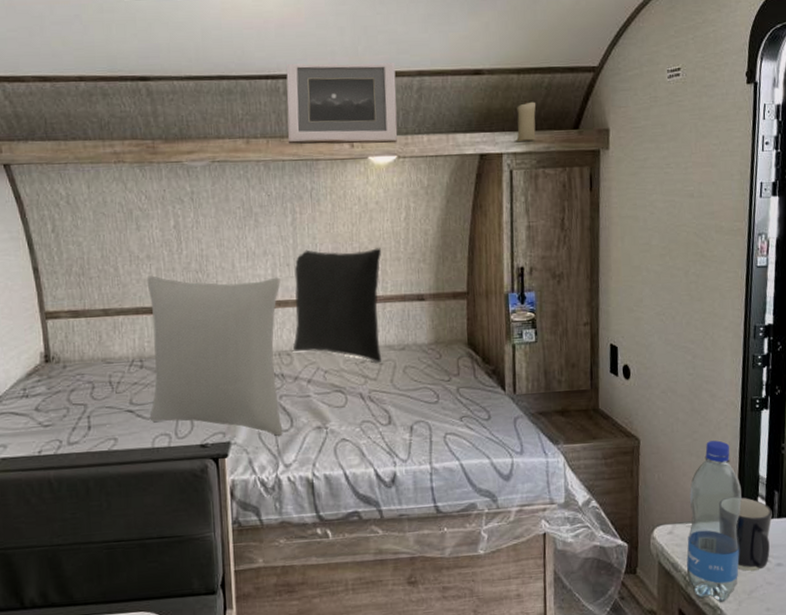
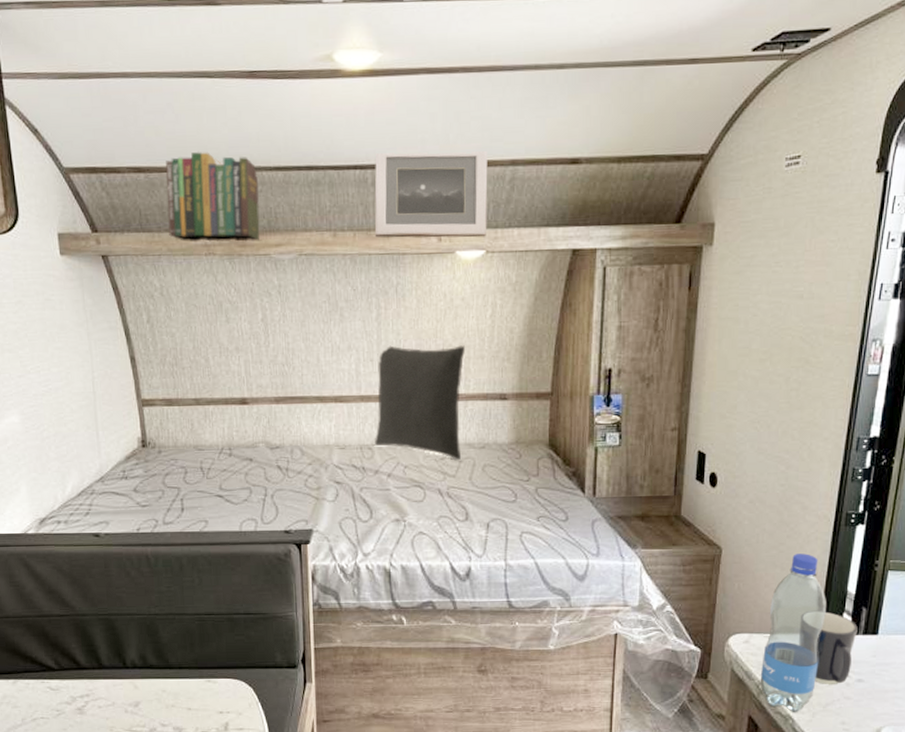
books: none [73,62,172,150] -> present [166,152,260,242]
pillow: present [146,275,283,436] -> none [235,367,364,526]
candle: present [514,100,537,143] -> none [610,192,637,237]

